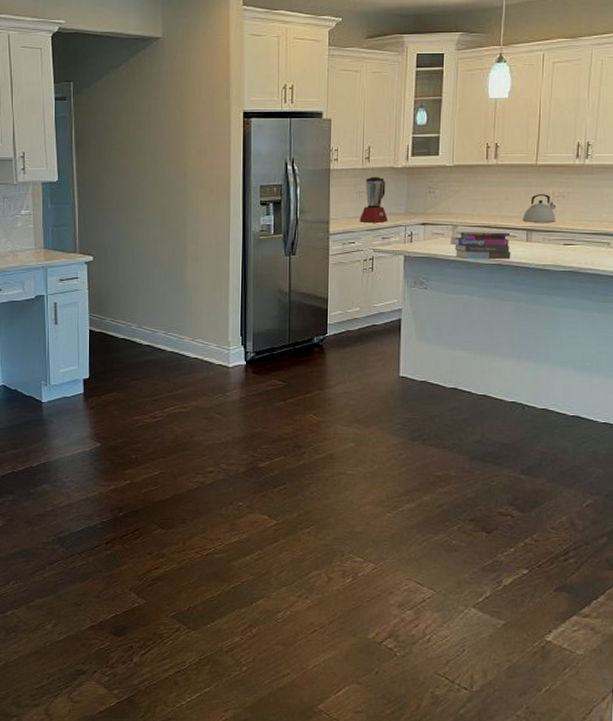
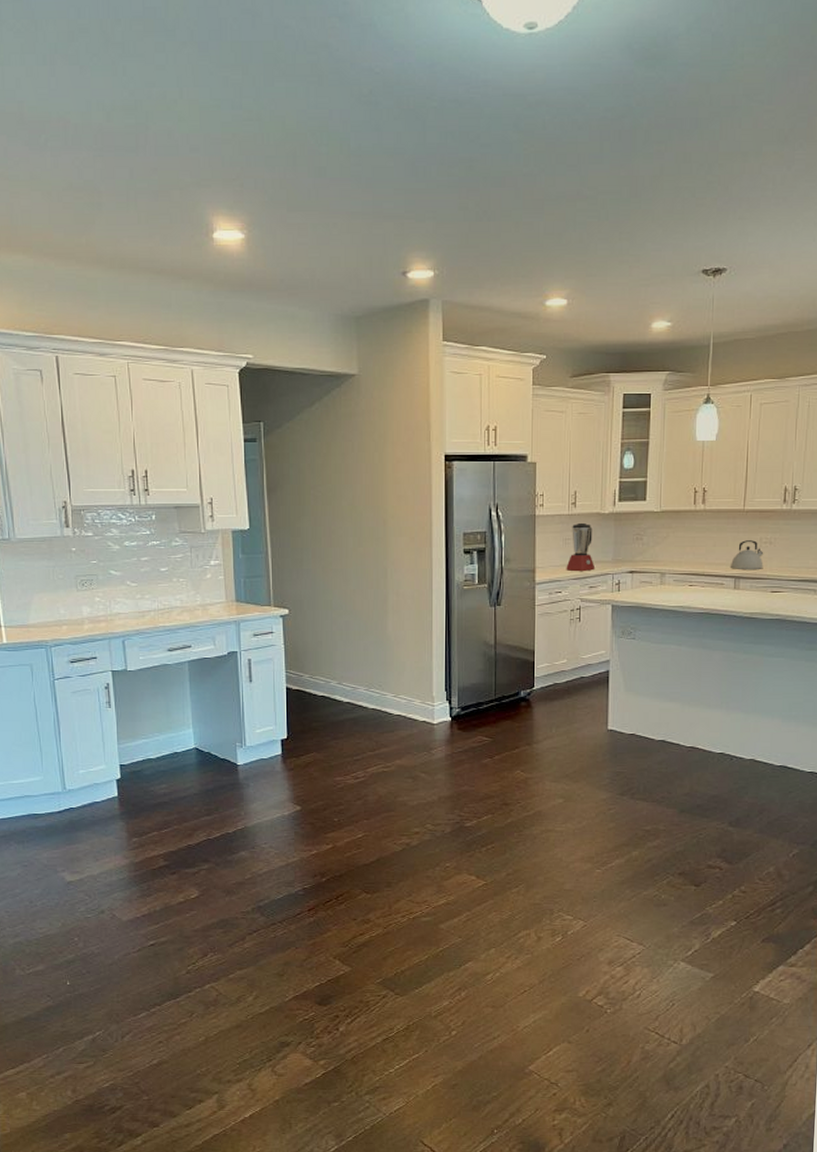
books: present [449,230,511,260] -> none [657,578,719,608]

